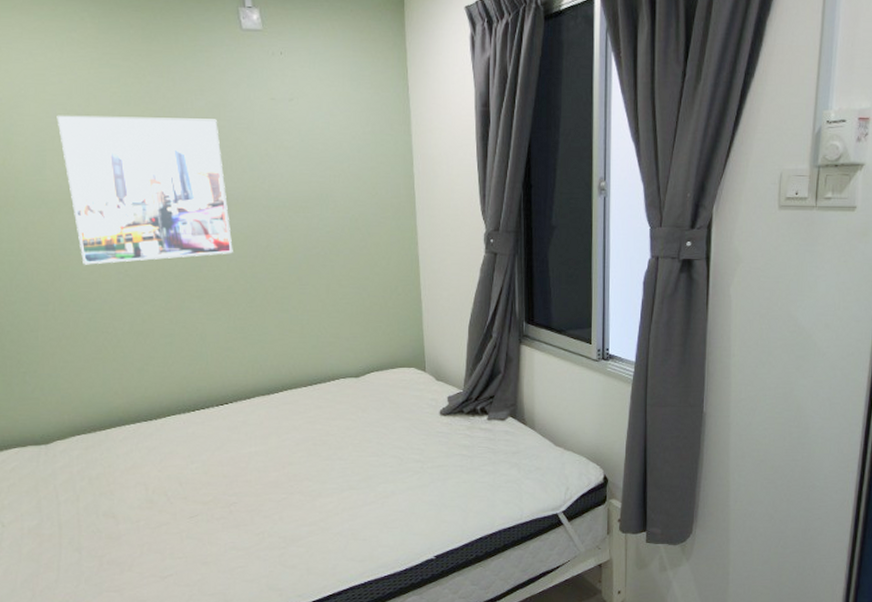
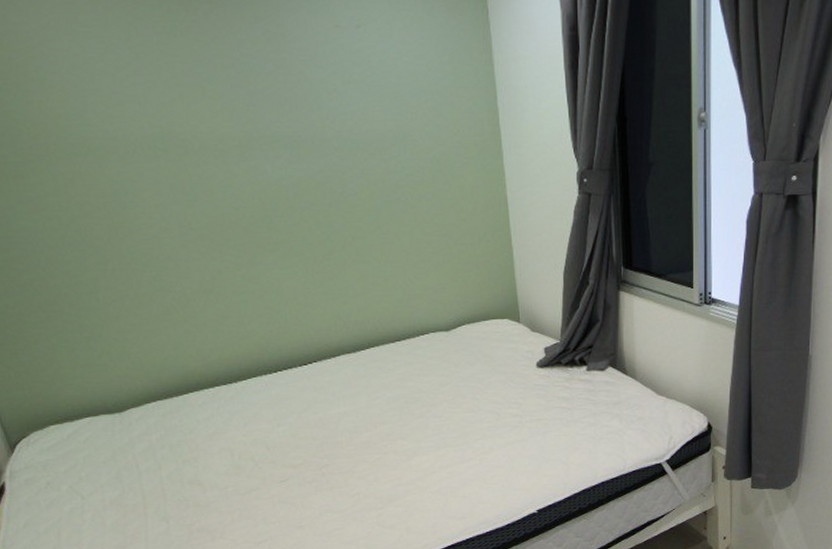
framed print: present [56,115,233,265] -> none [94,49,305,219]

